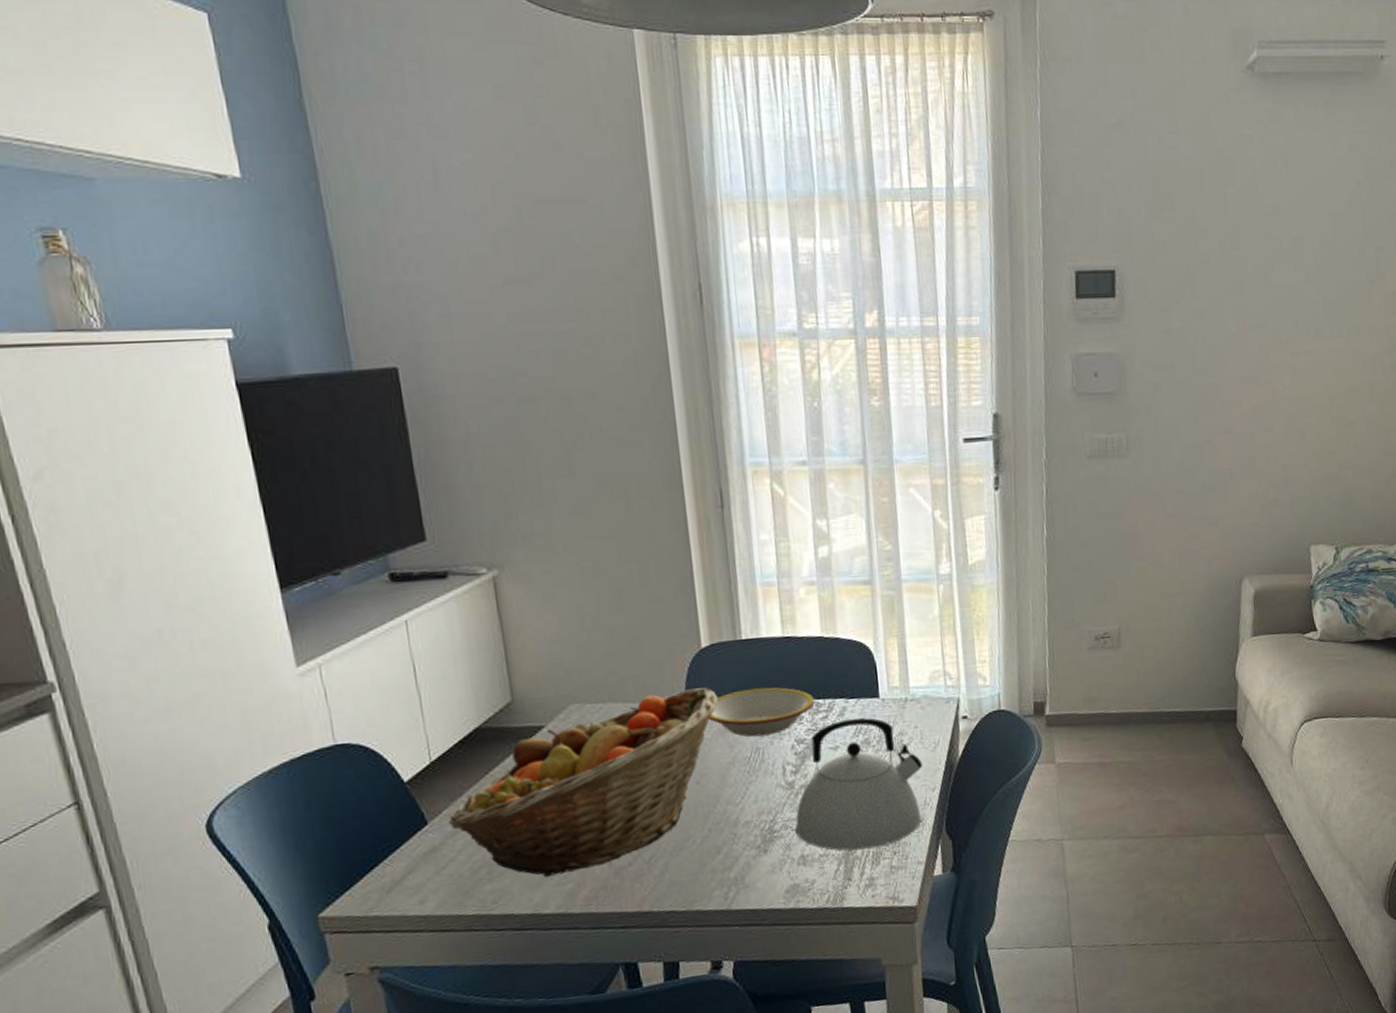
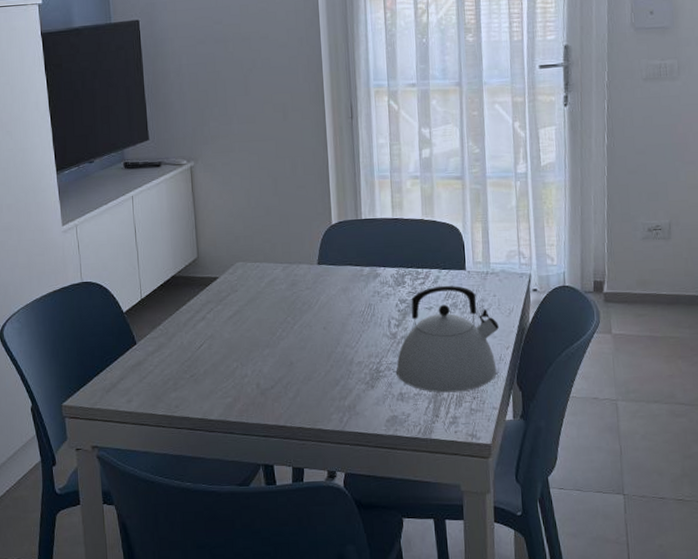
fruit basket: present [448,687,718,878] -> none [150,255,342,392]
bowl: present [708,687,815,737] -> none [334,257,415,296]

